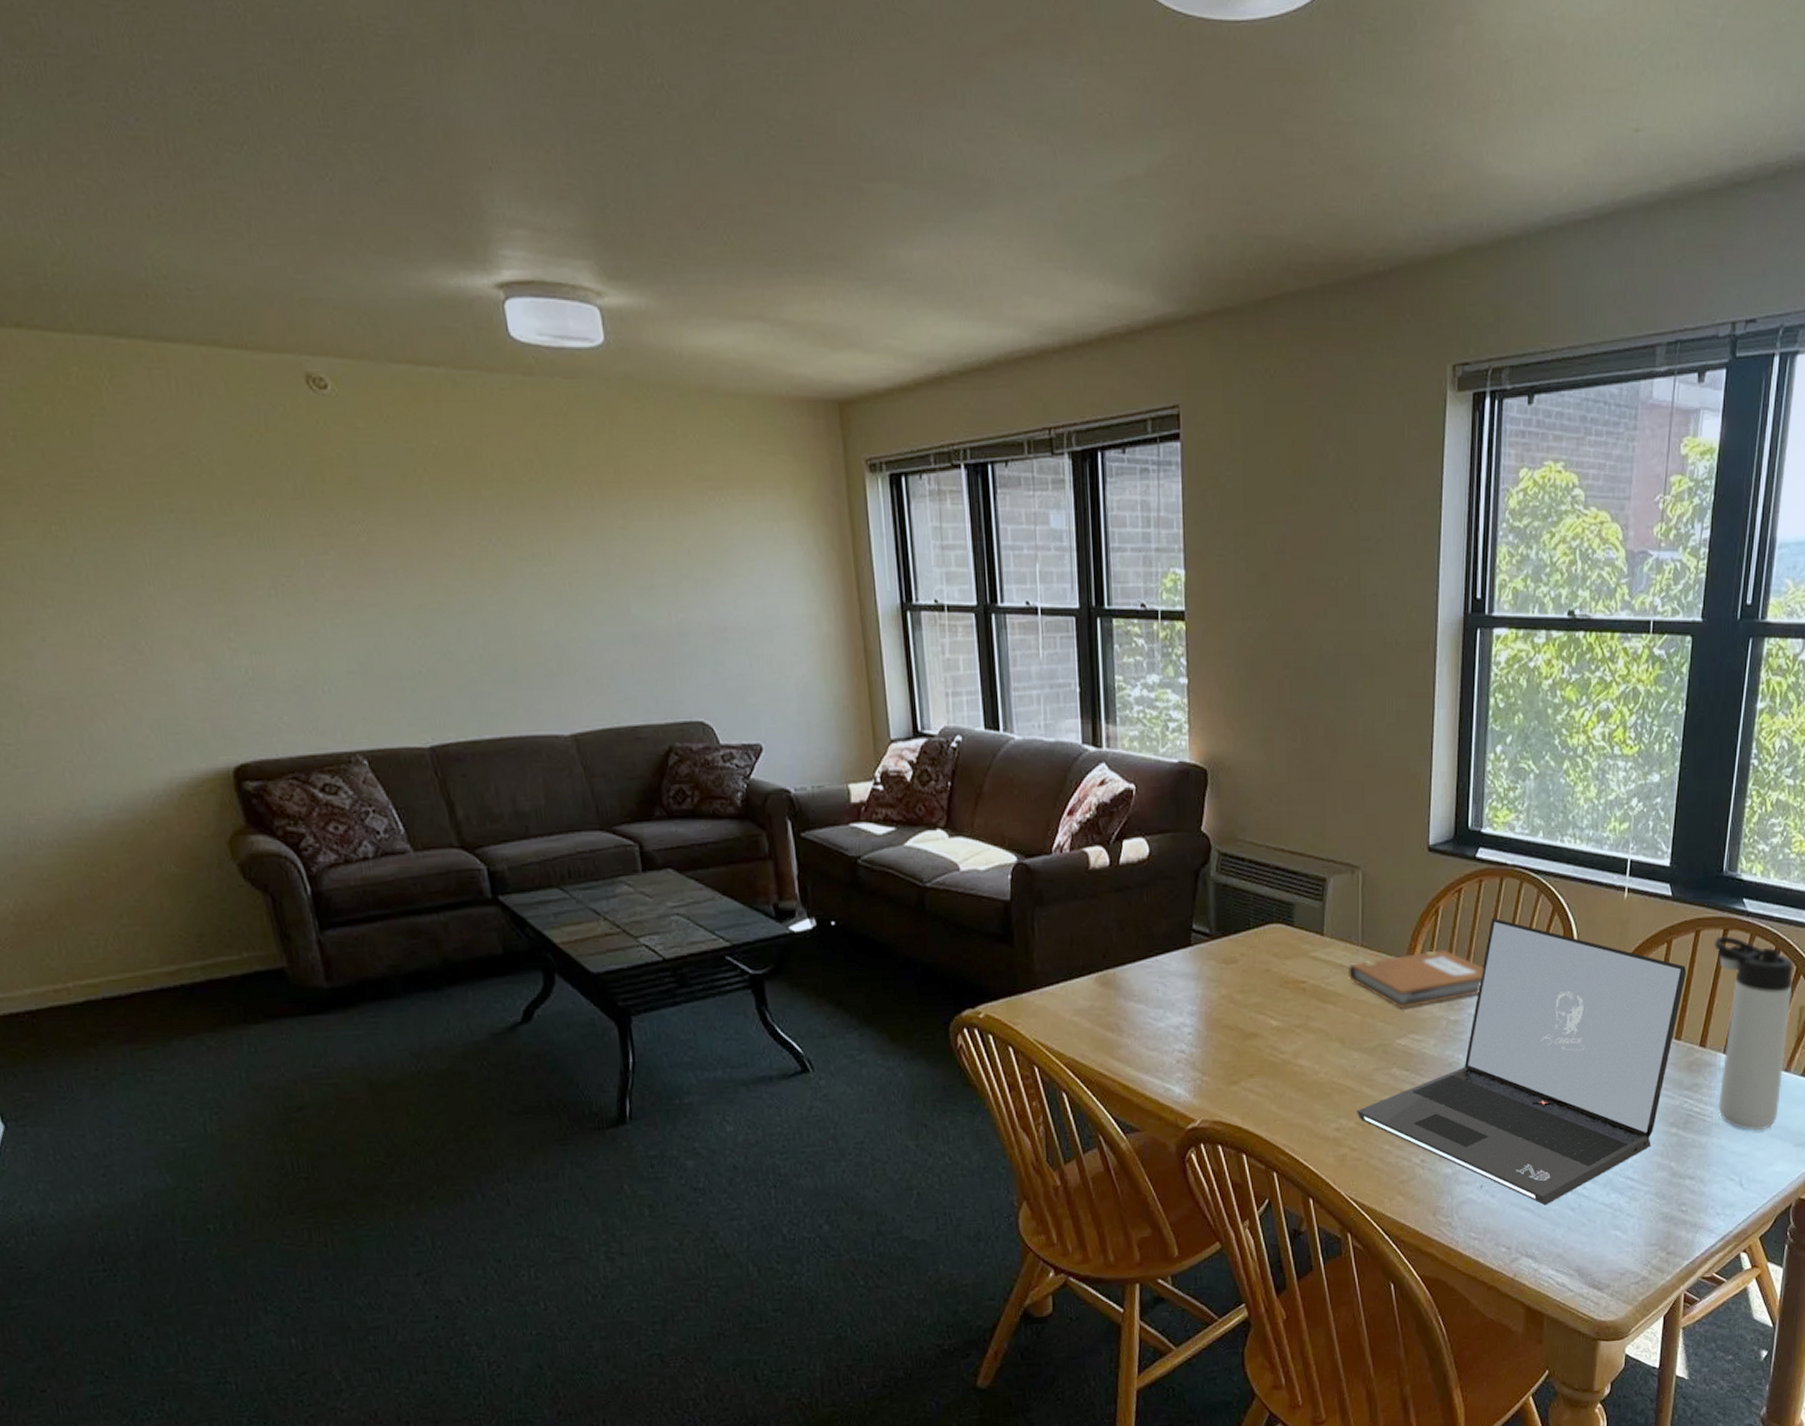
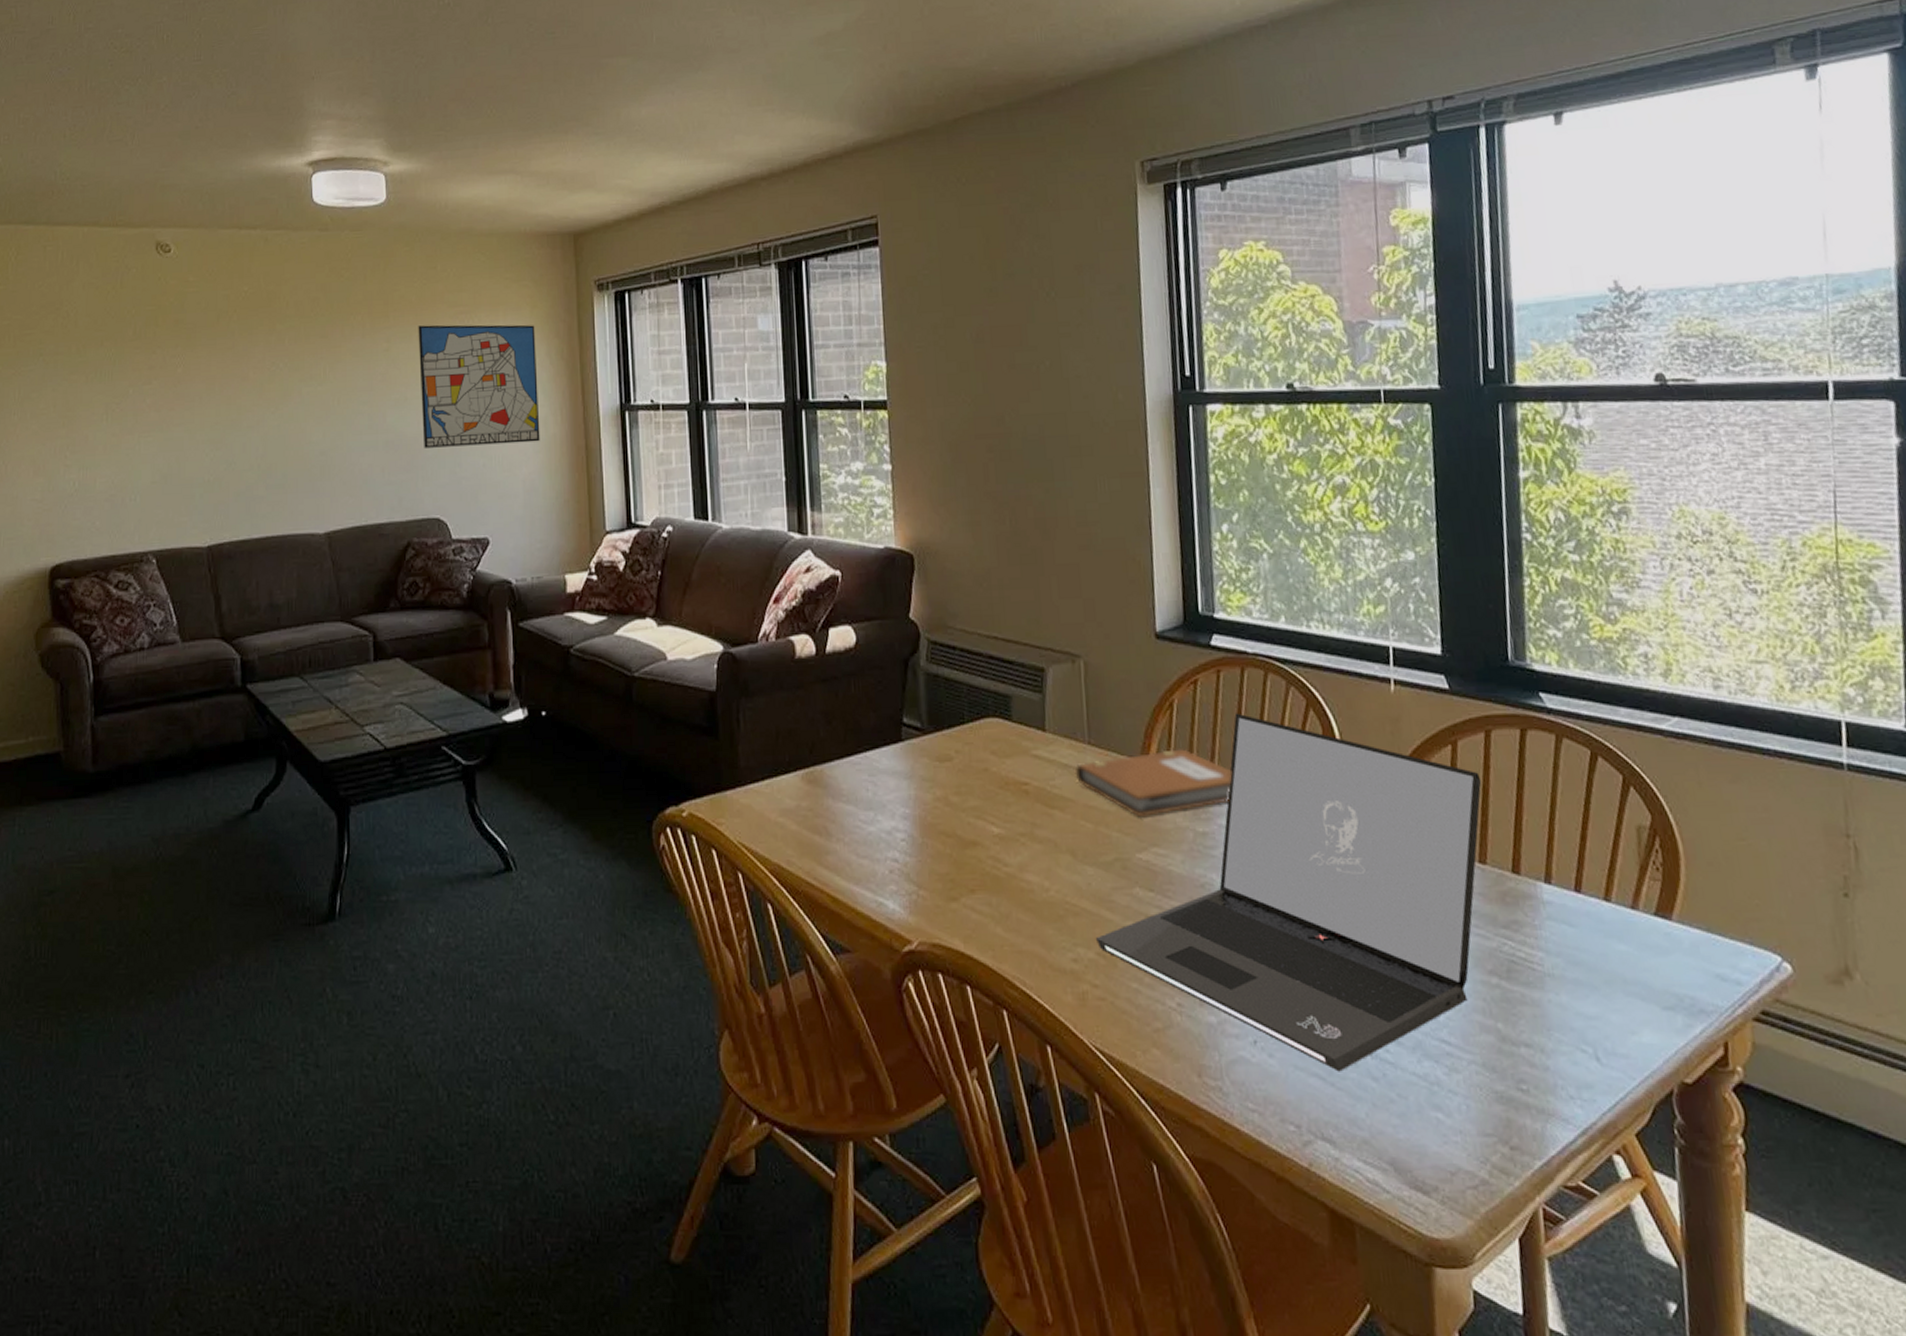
wall art: none [659,501,813,644] -> present [418,324,540,448]
thermos bottle: present [1714,936,1794,1130] -> none [1510,737,1632,985]

